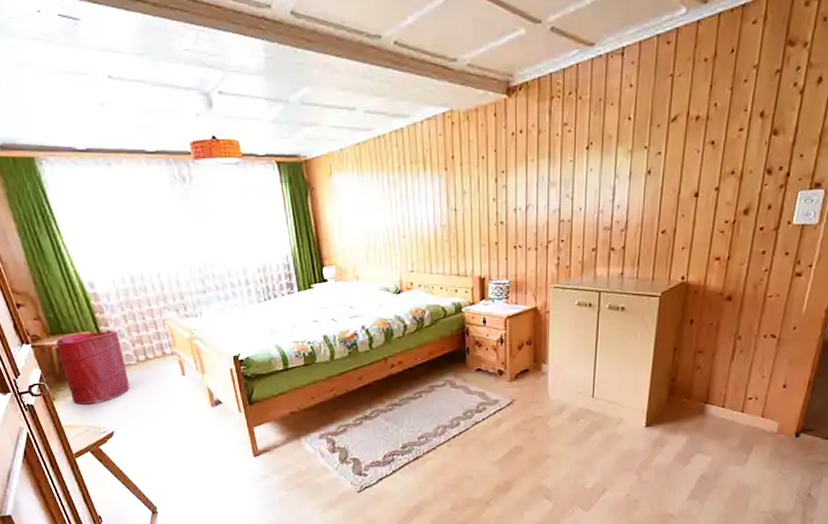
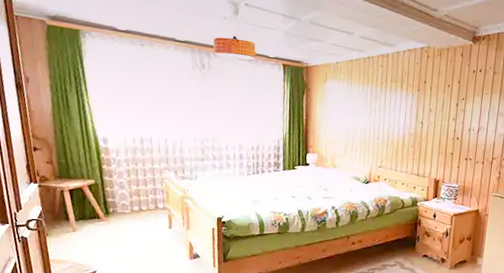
laundry hamper: present [56,330,130,405] -> none [61,179,120,244]

